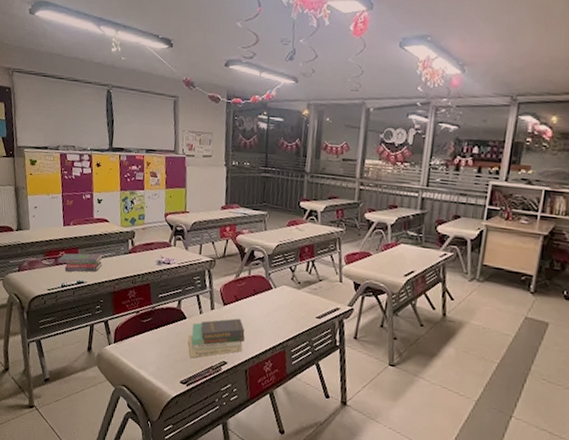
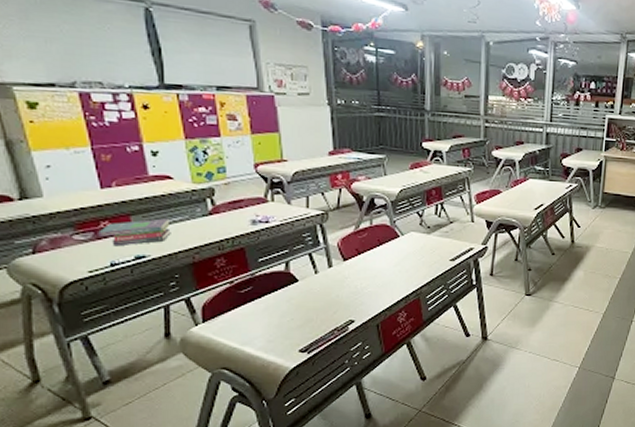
books: present [188,318,245,358] -> none [303,272,372,323]

